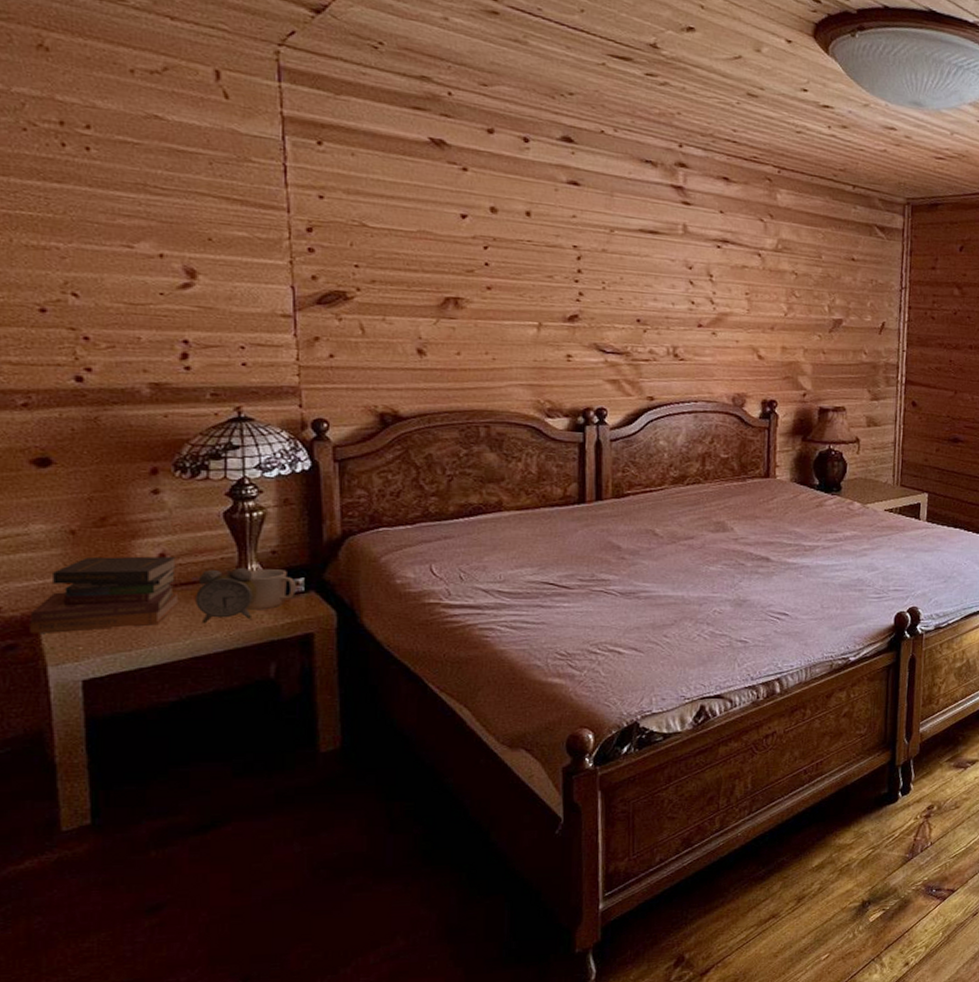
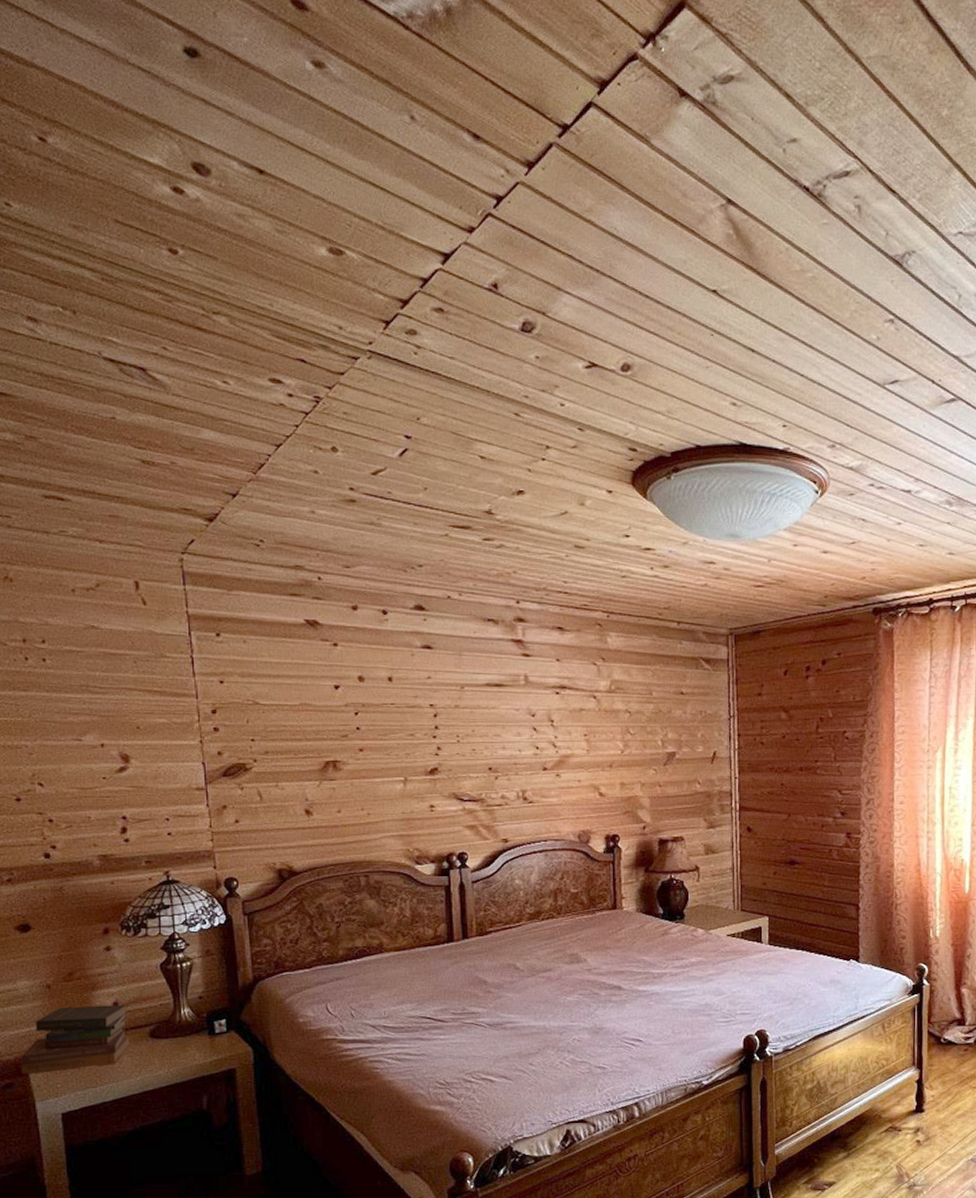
alarm clock: present [196,568,259,624] -> none [142,1013,191,1062]
mug: present [248,569,296,610] -> none [183,1013,219,1049]

